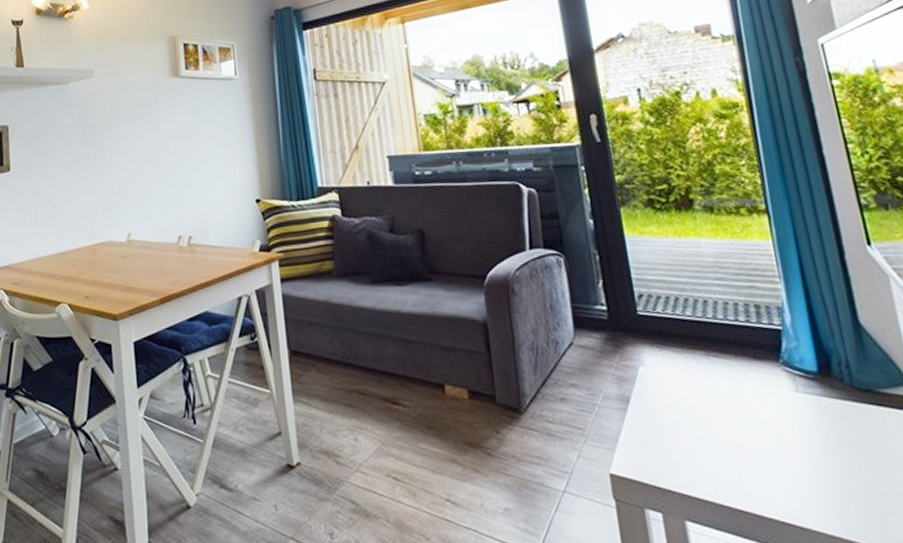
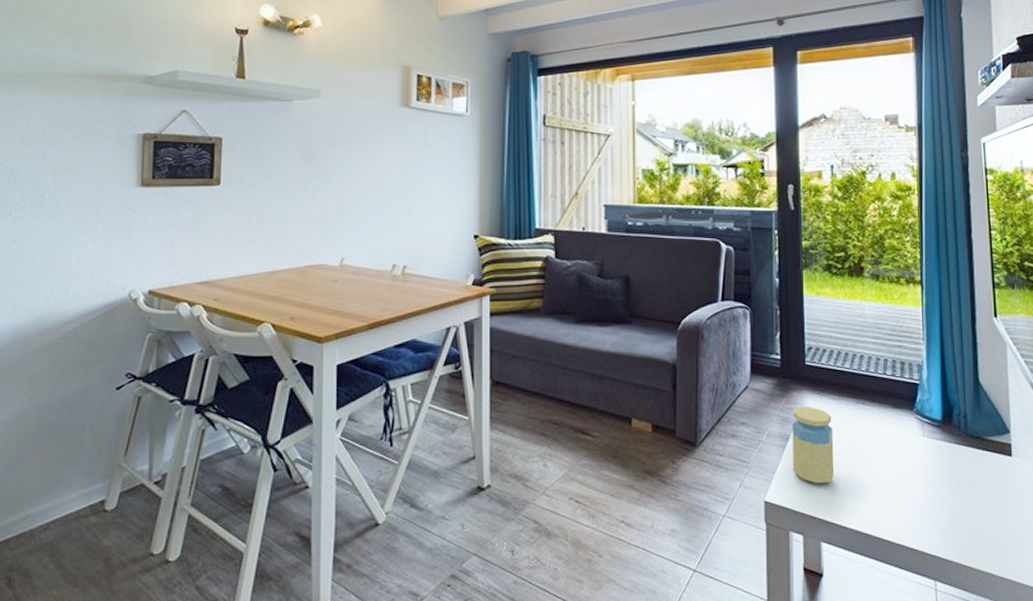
jar: none [630,362,691,453] -> present [792,406,835,484]

